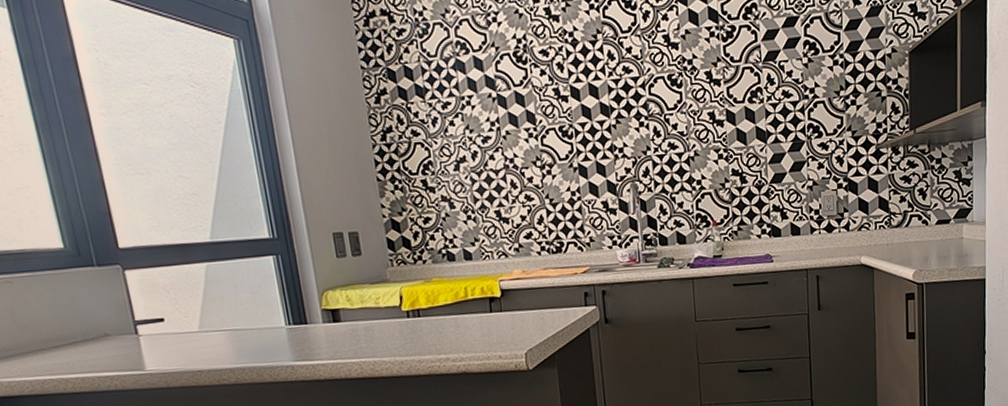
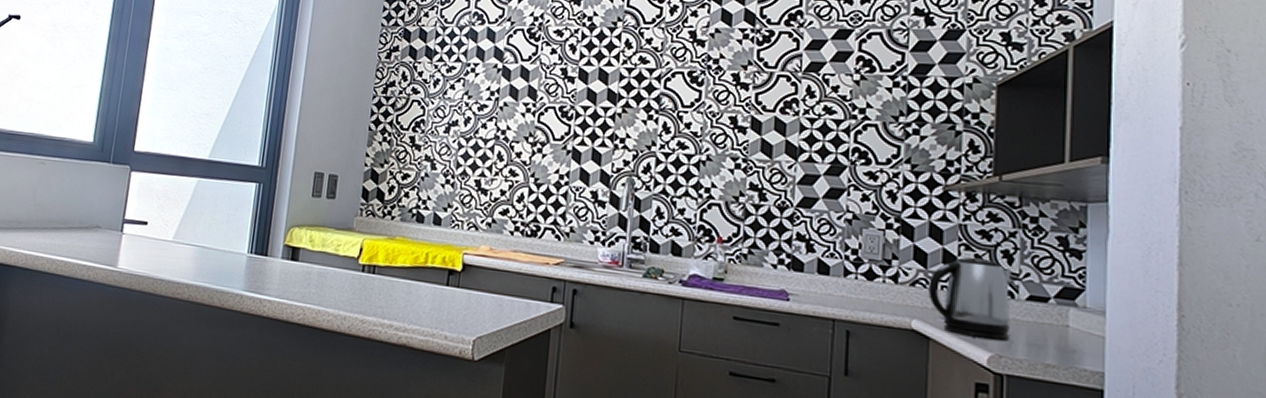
kettle: none [870,198,926,262] -> present [929,256,1011,343]

